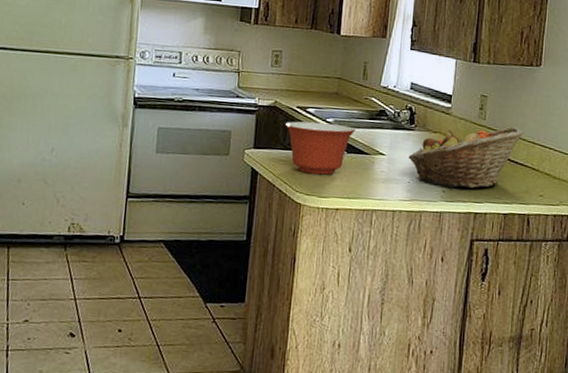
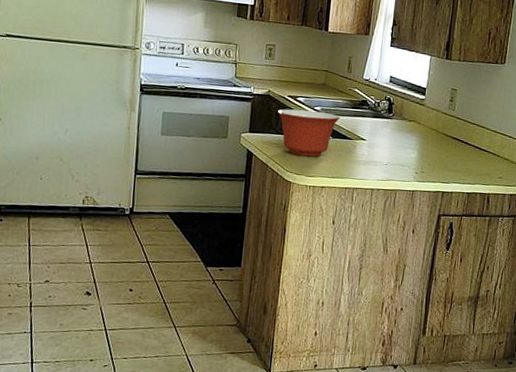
fruit basket: present [408,127,524,189] -> none [386,117,488,171]

